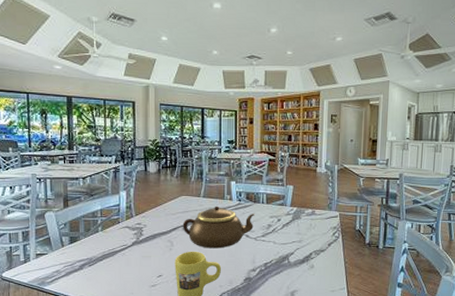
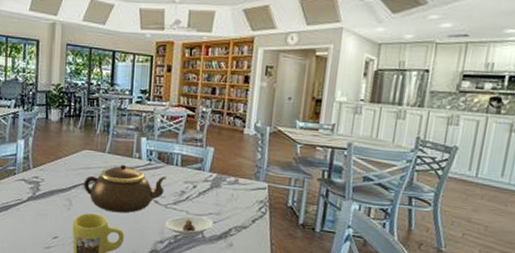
saucer: none [257,245,297,263] -> present [166,215,214,237]

